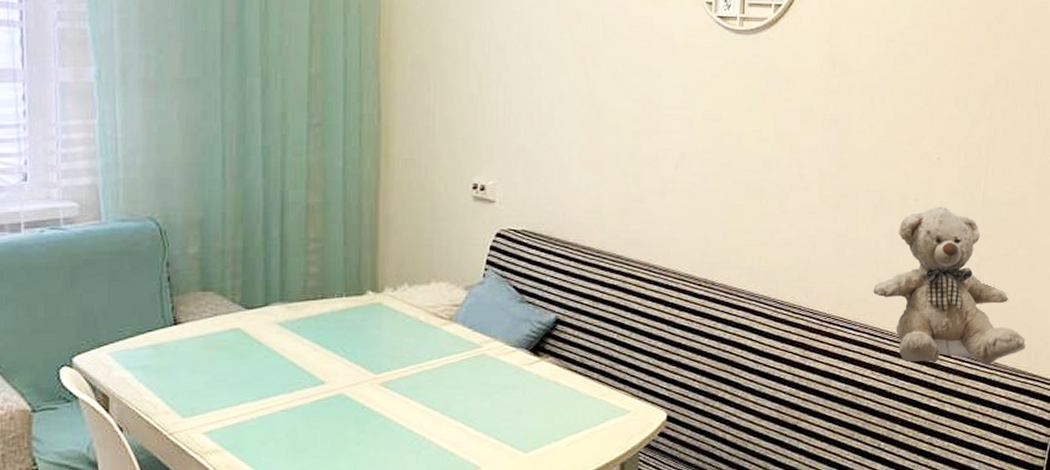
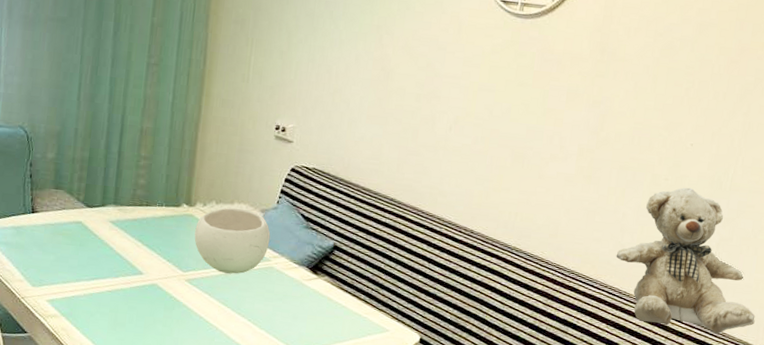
bowl: none [386,288,479,369] -> present [194,207,271,274]

